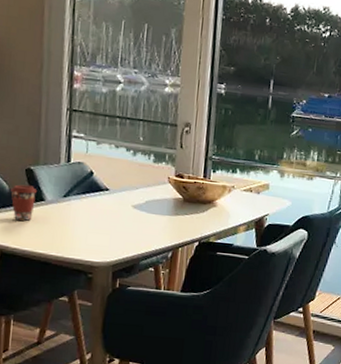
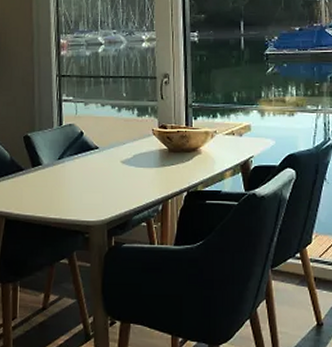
coffee cup: present [11,184,38,222] -> none [12,152,35,187]

